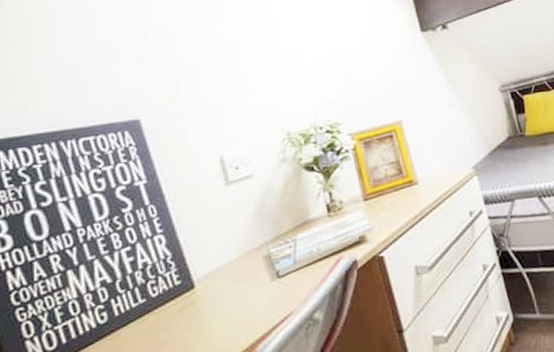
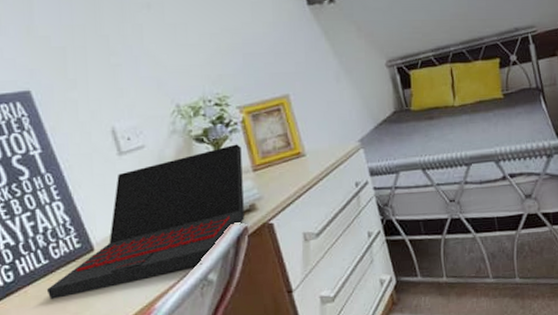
laptop: none [141,172,354,344] -> present [46,144,244,300]

